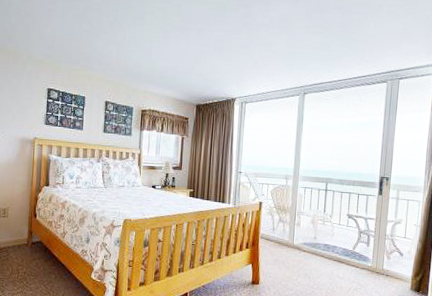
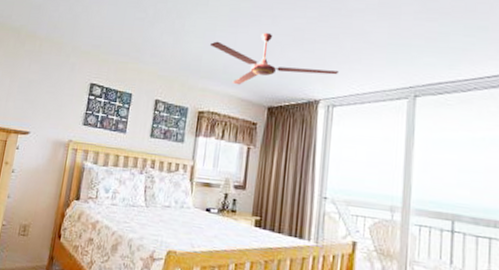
ceiling fan: none [147,43,250,88] -> present [209,32,340,85]

